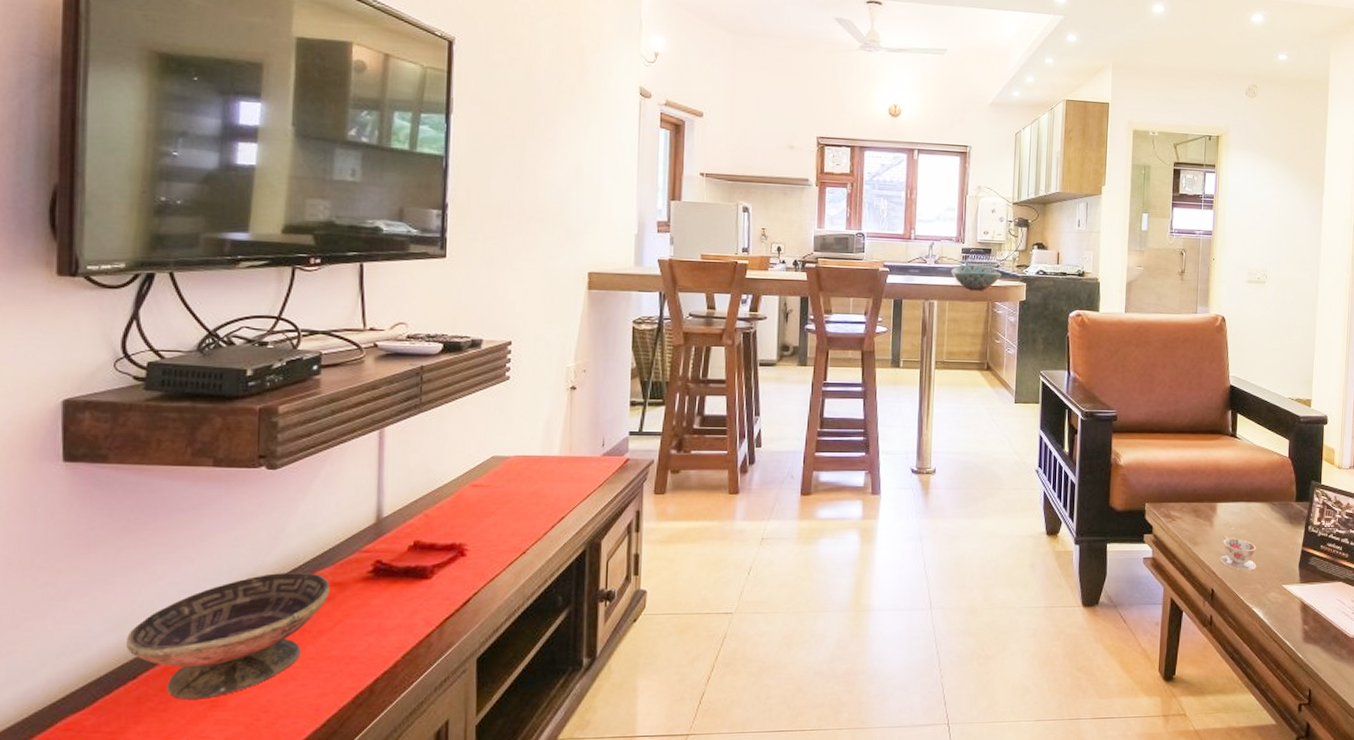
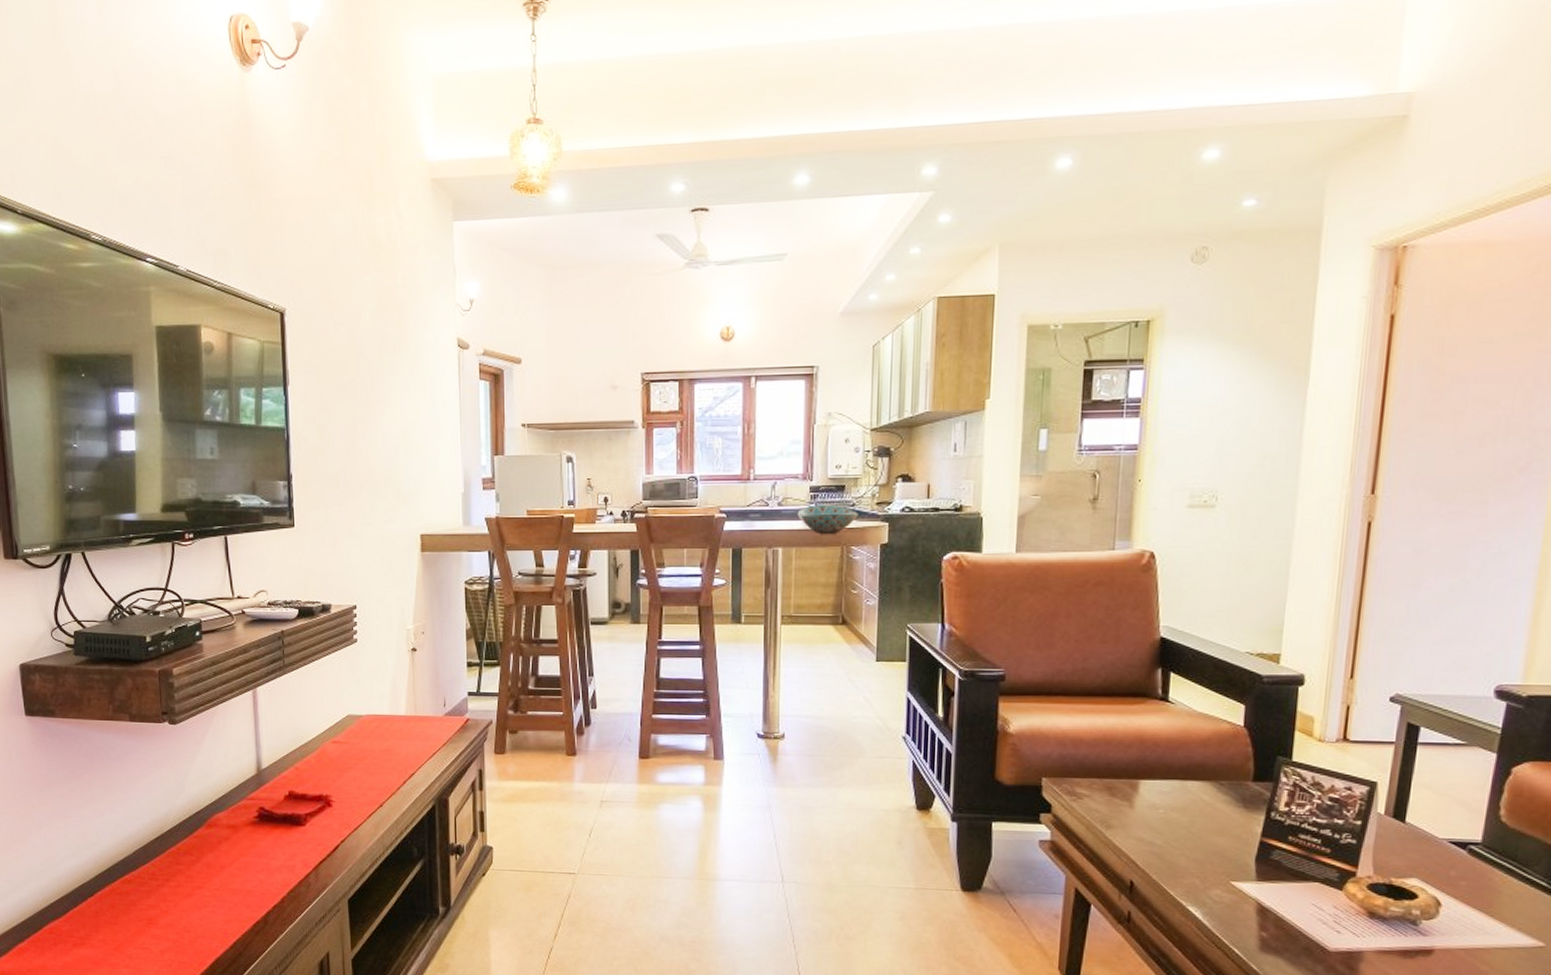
decorative bowl: present [127,572,330,700] -> none [83,814,226,917]
teacup: present [1220,535,1257,571] -> none [1142,819,1194,863]

